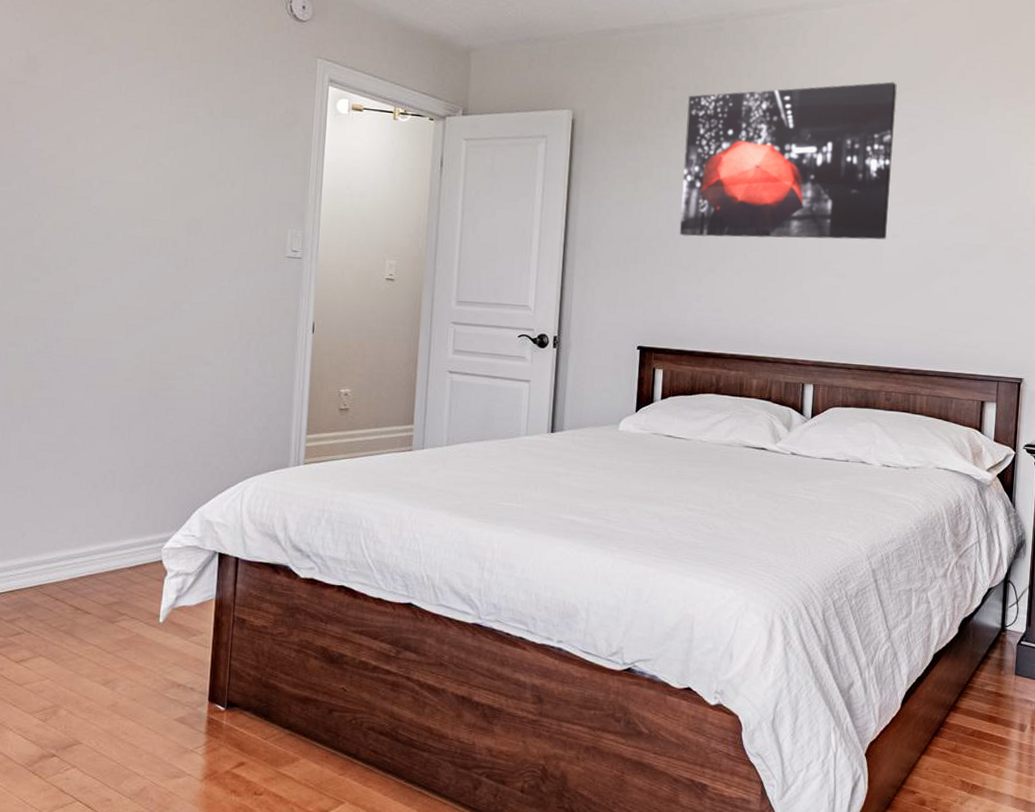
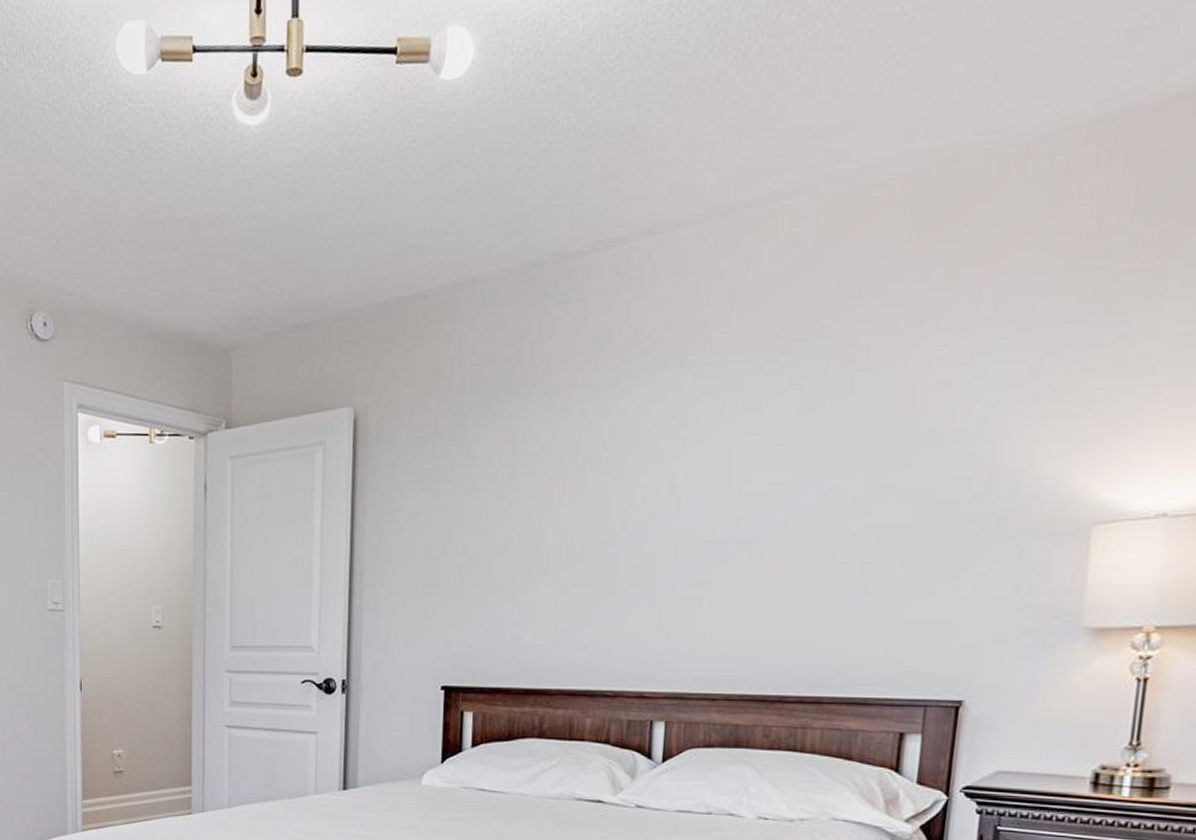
wall art: present [679,82,898,240] -> none [489,316,786,549]

